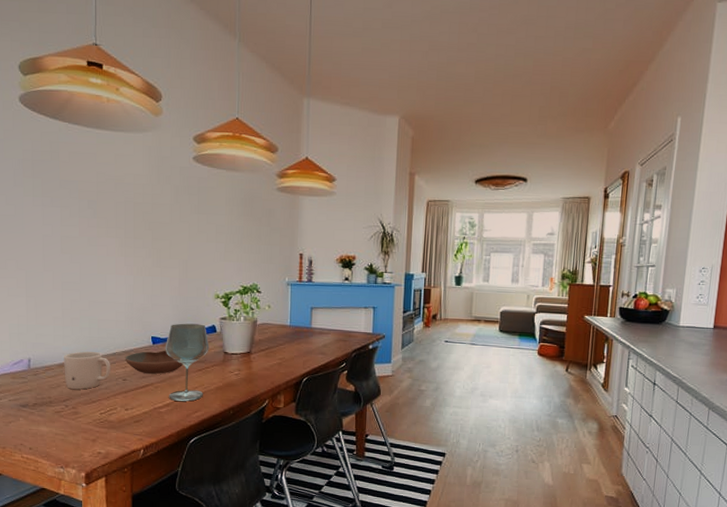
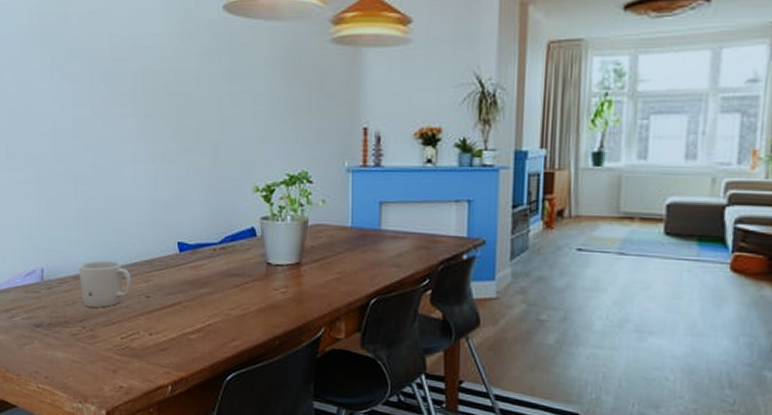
bowl: present [125,350,182,374] -> none [147,259,215,290]
wine glass: present [165,323,209,401] -> none [194,225,248,327]

